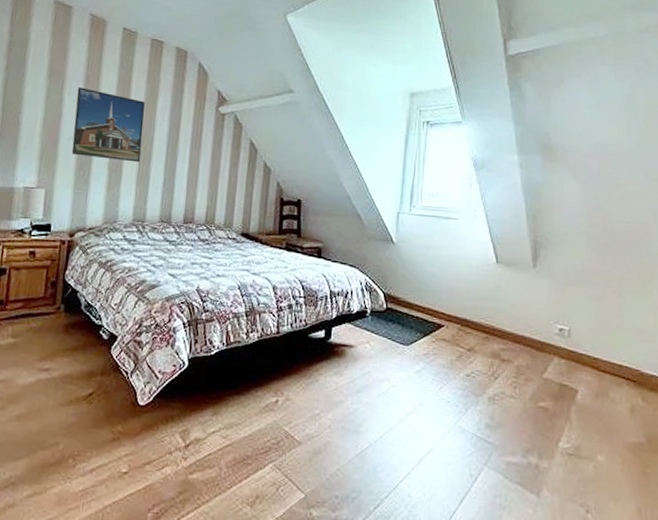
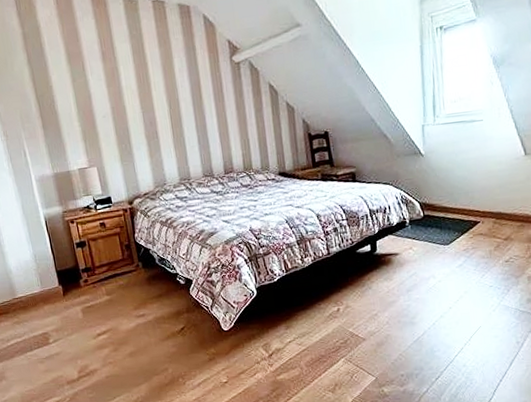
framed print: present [71,87,145,163] -> none [97,65,173,131]

